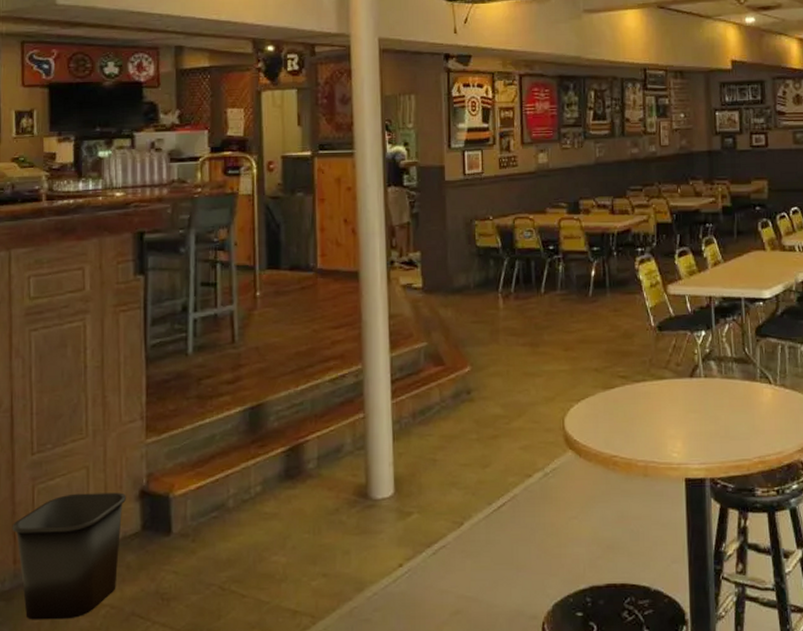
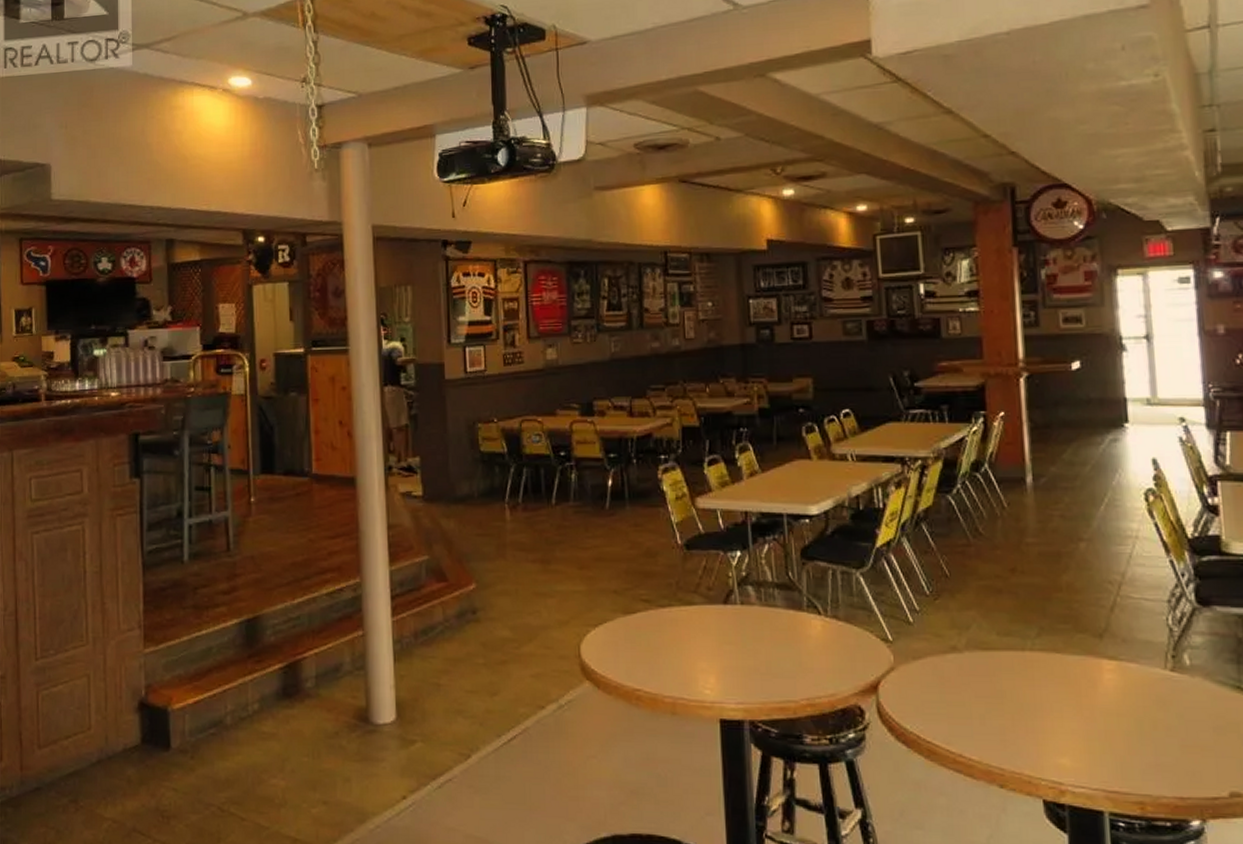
waste bin: present [12,492,126,620] -> none [18,702,126,831]

